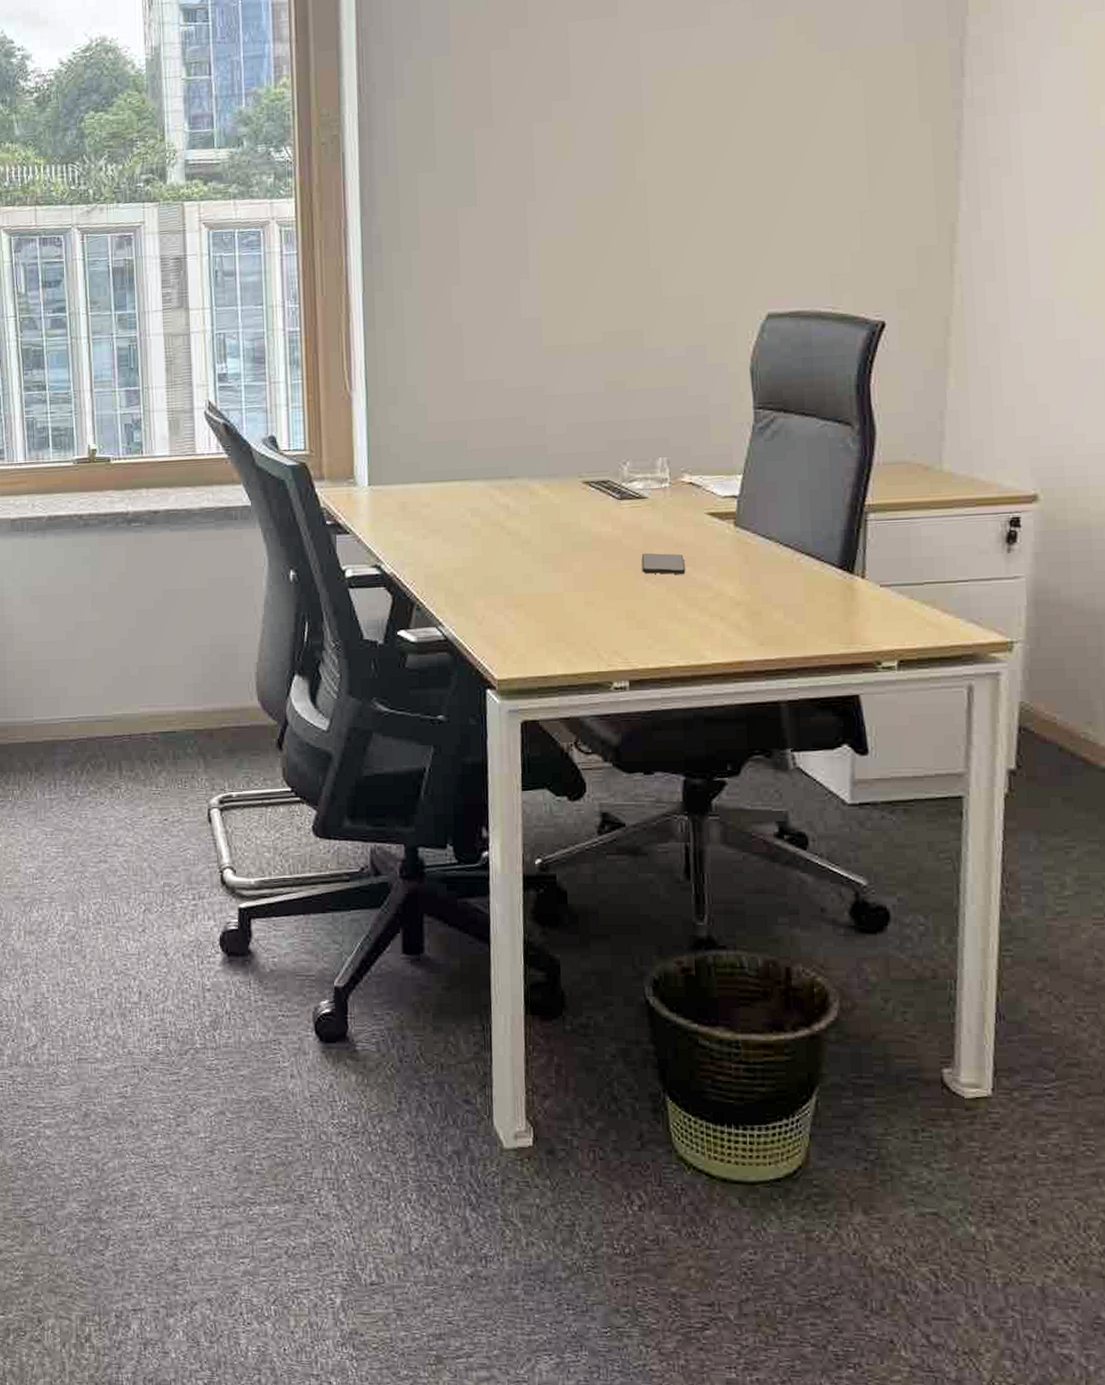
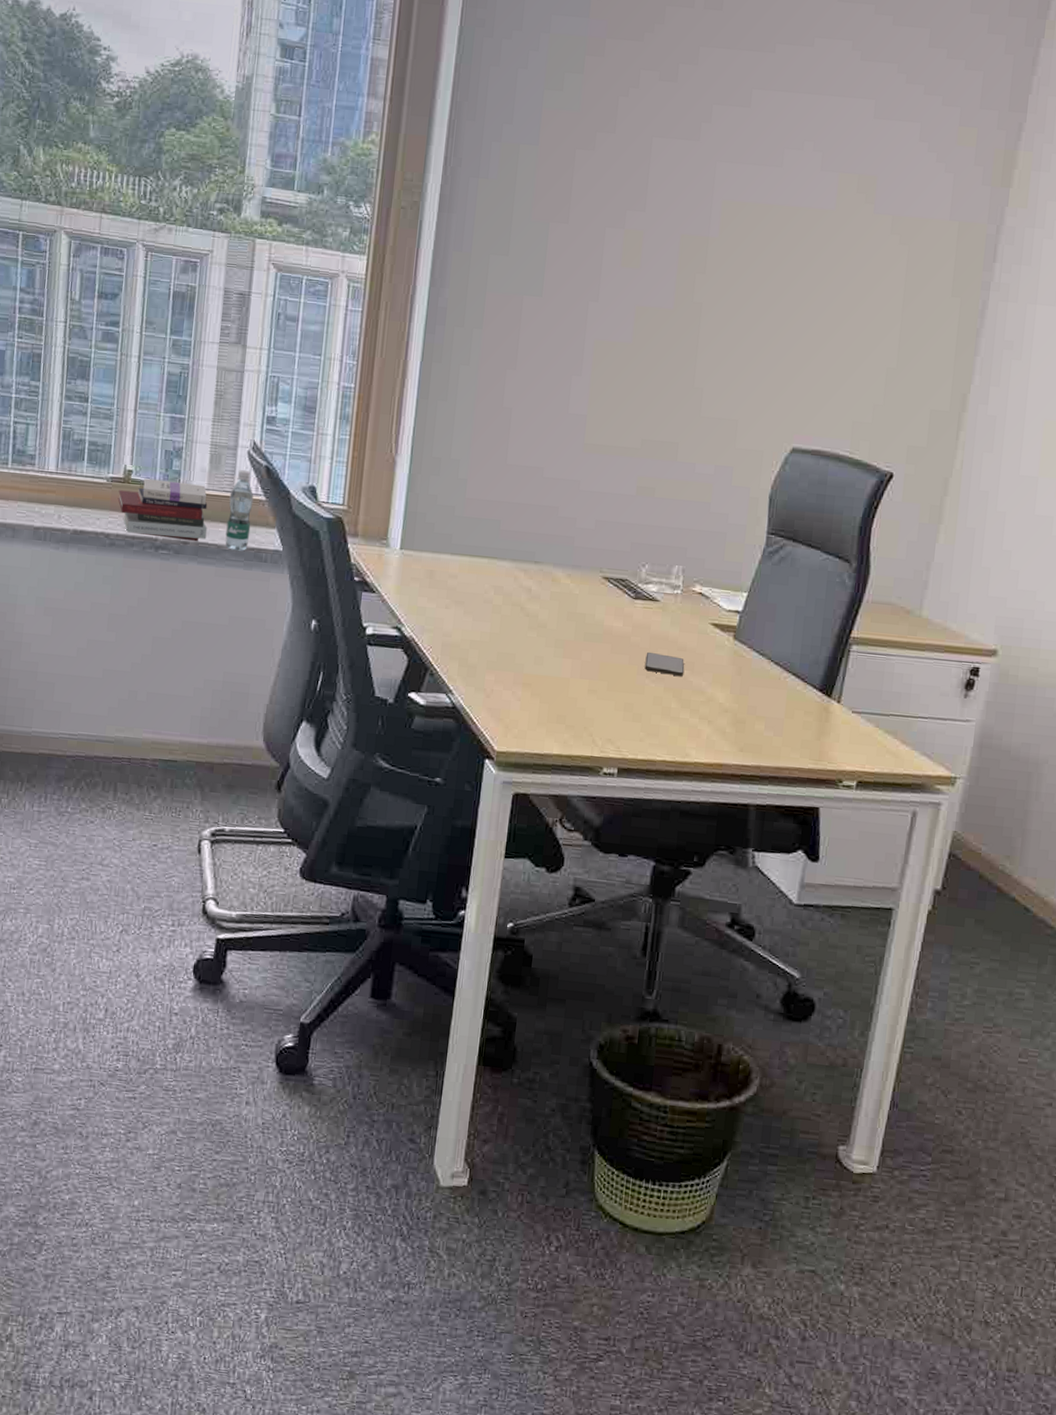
books: none [85,452,176,511] -> present [117,478,208,542]
bottle: none [192,431,217,513] -> present [225,470,254,551]

